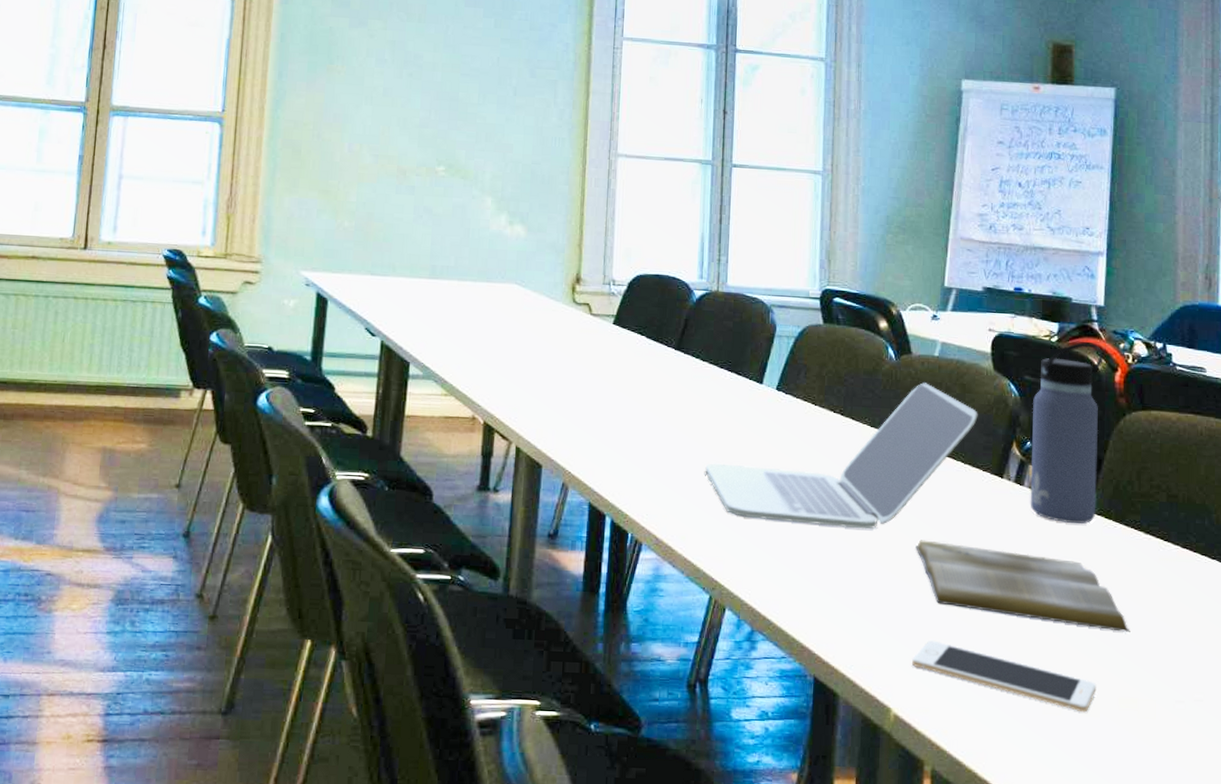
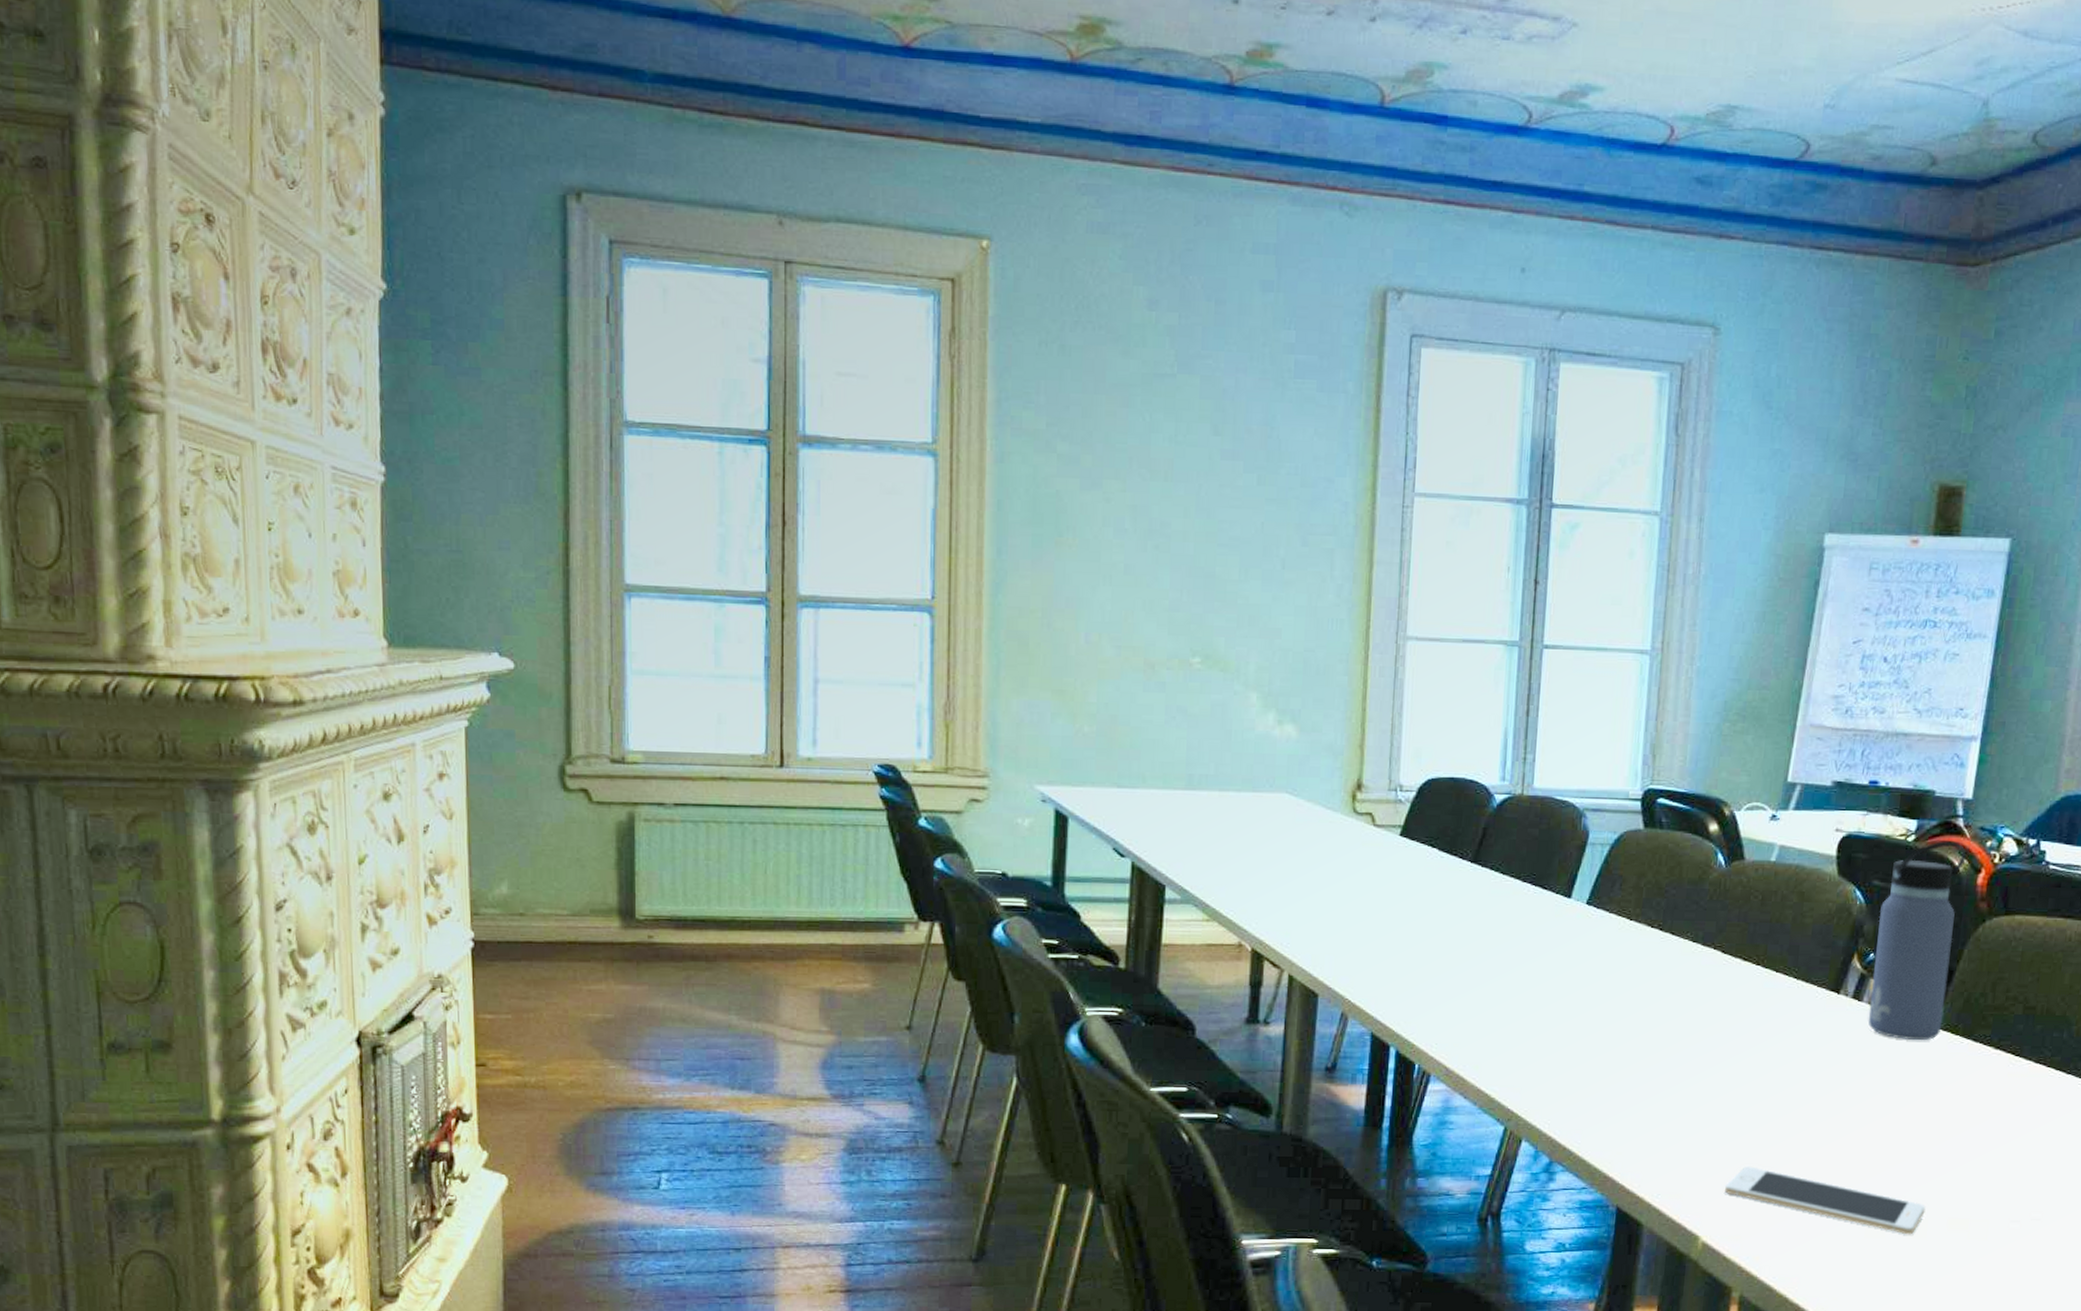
laptop: present [705,382,978,529] -> none [1503,891,1817,1053]
book: present [916,540,1130,632] -> none [1736,1062,1968,1152]

